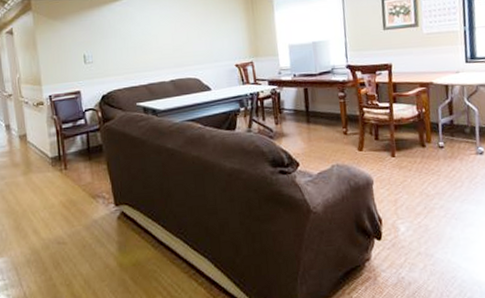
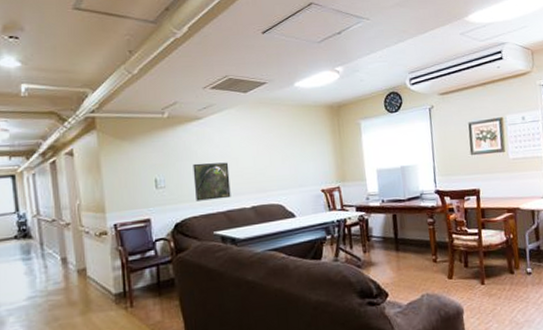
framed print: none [117,39,152,75] -> present [193,162,231,201]

